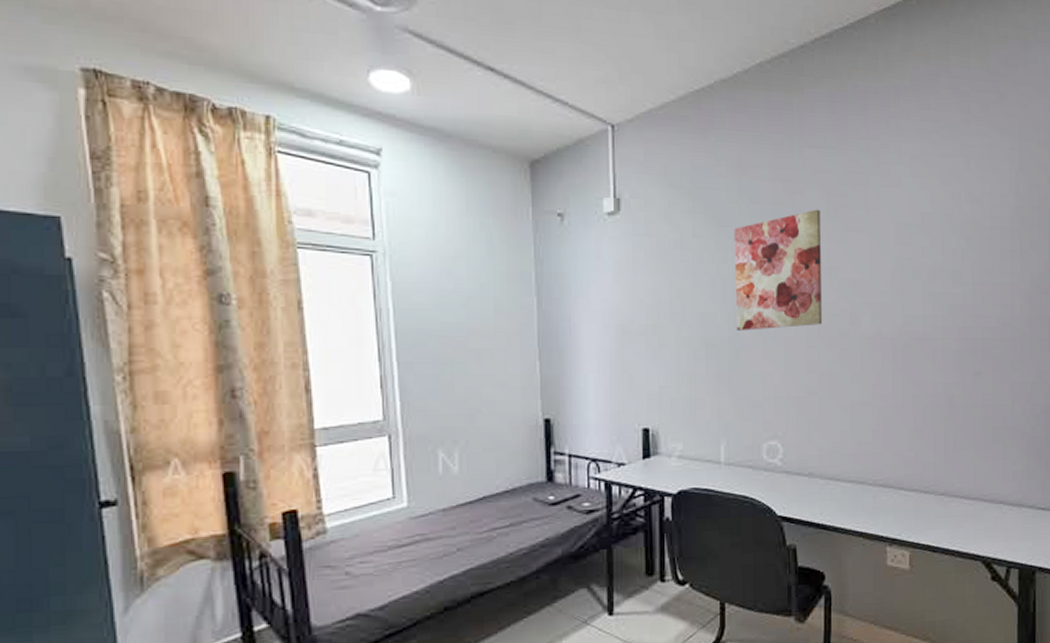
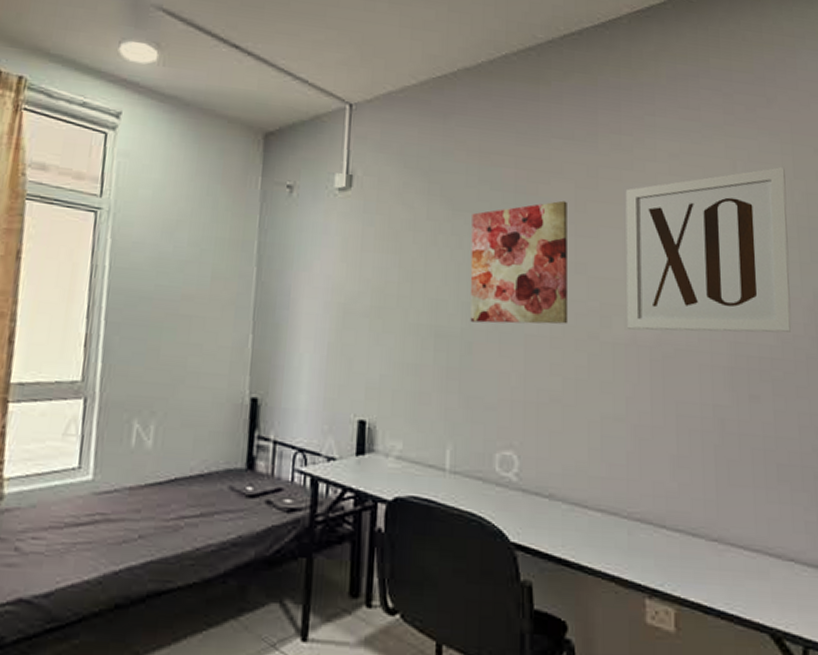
wall art: none [872,161,1012,324] -> present [625,166,792,333]

